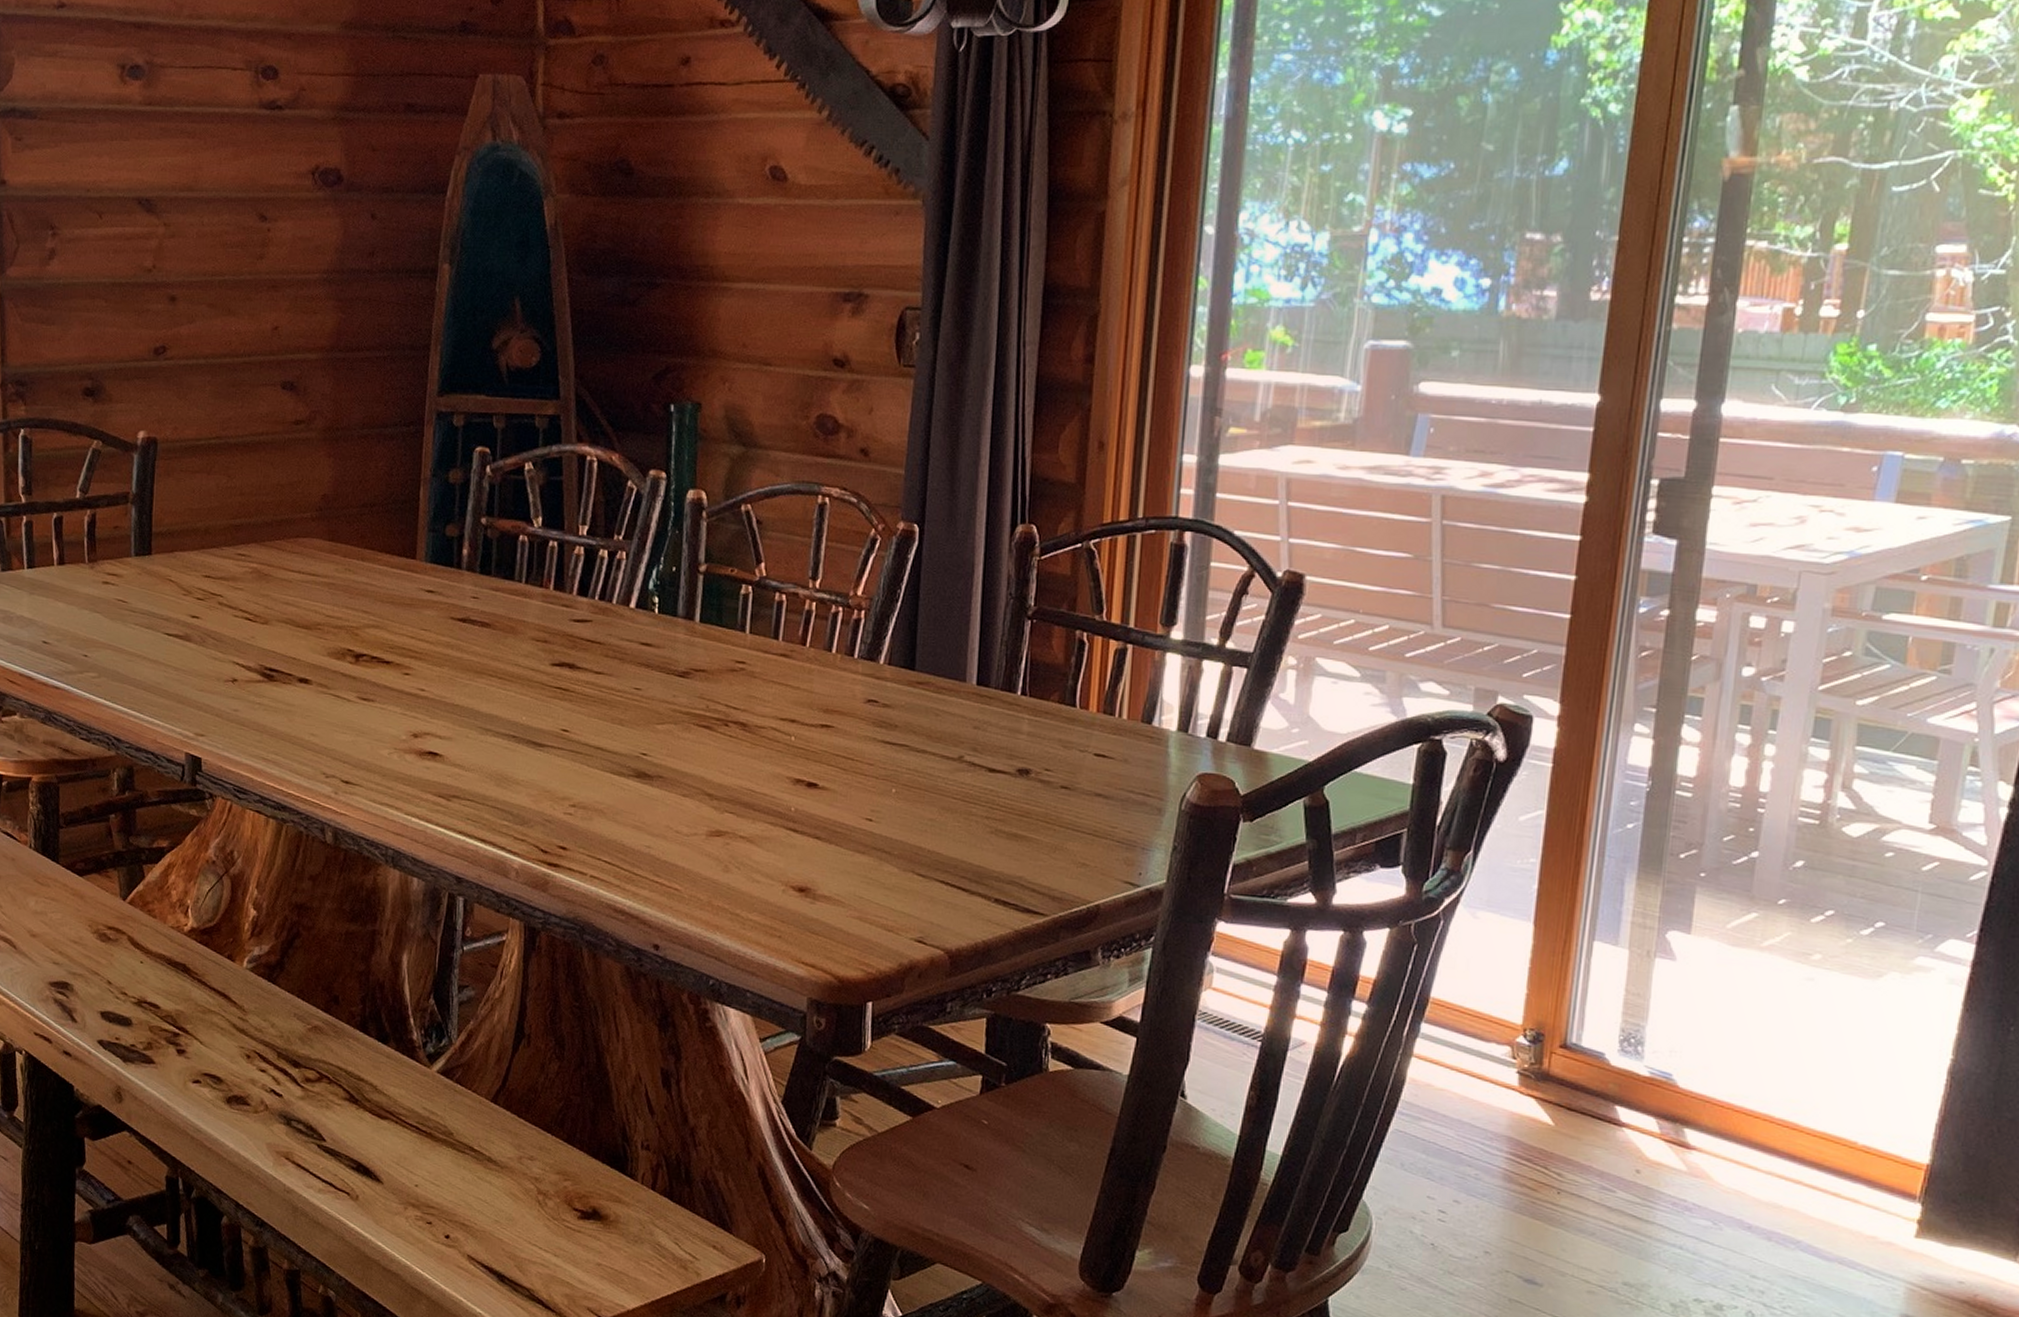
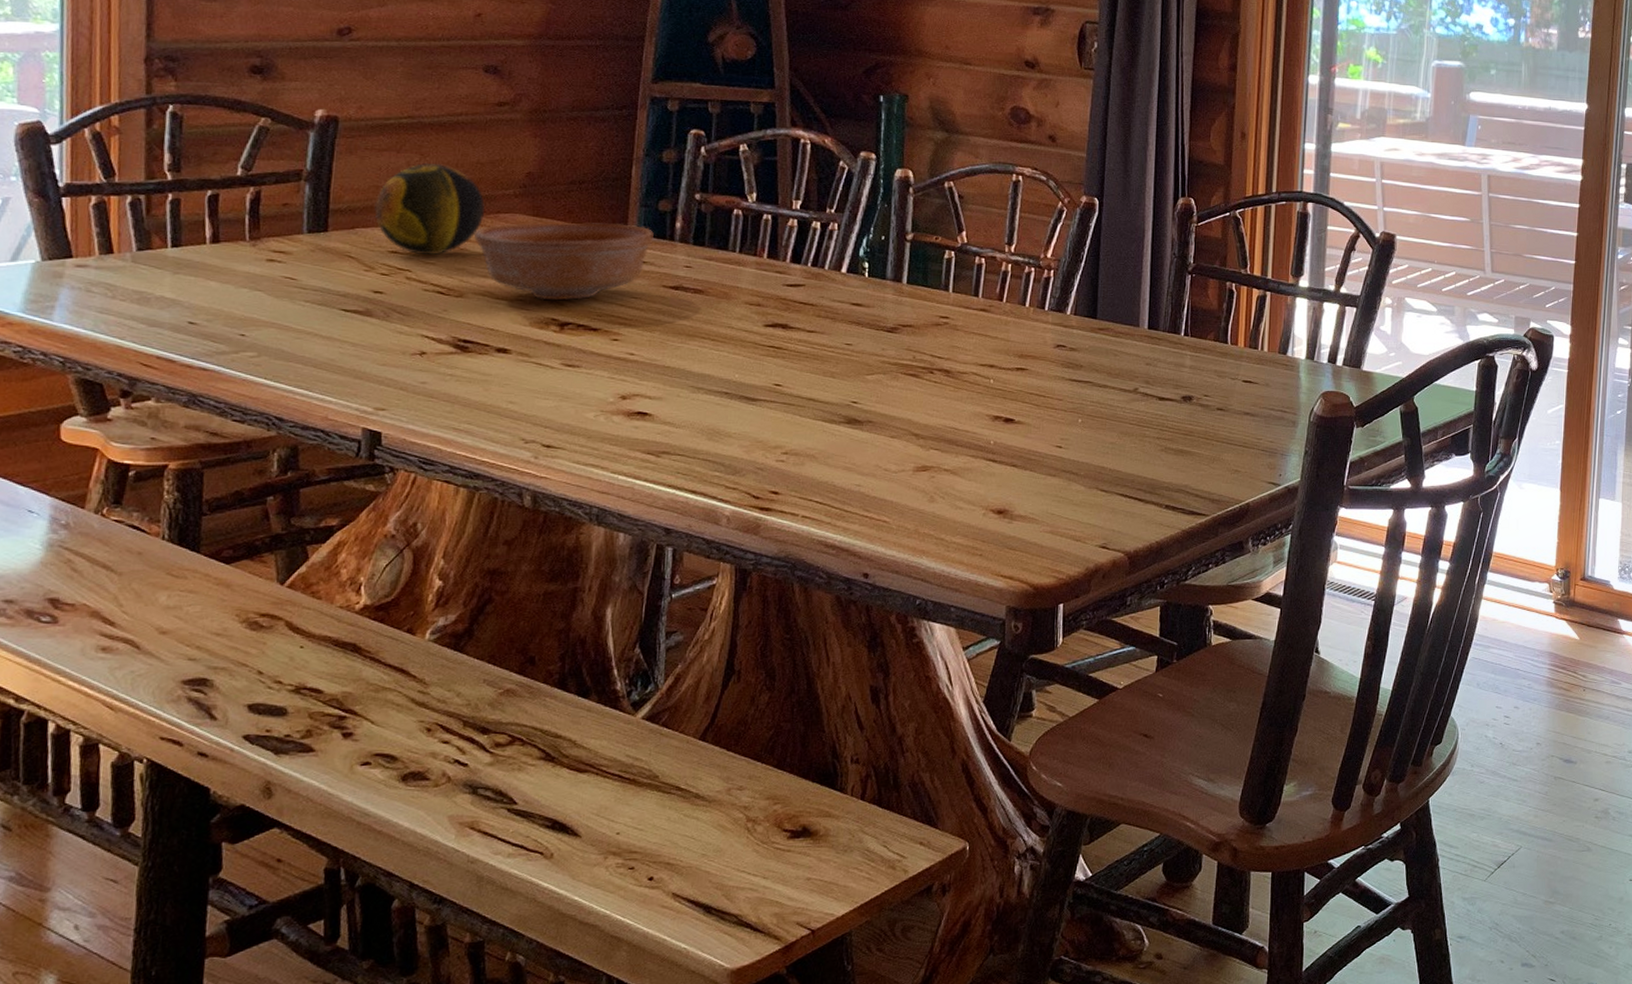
decorative orb: none [190,484,286,580] -> present [374,162,485,255]
bowl: none [276,547,442,631] -> present [473,222,654,301]

